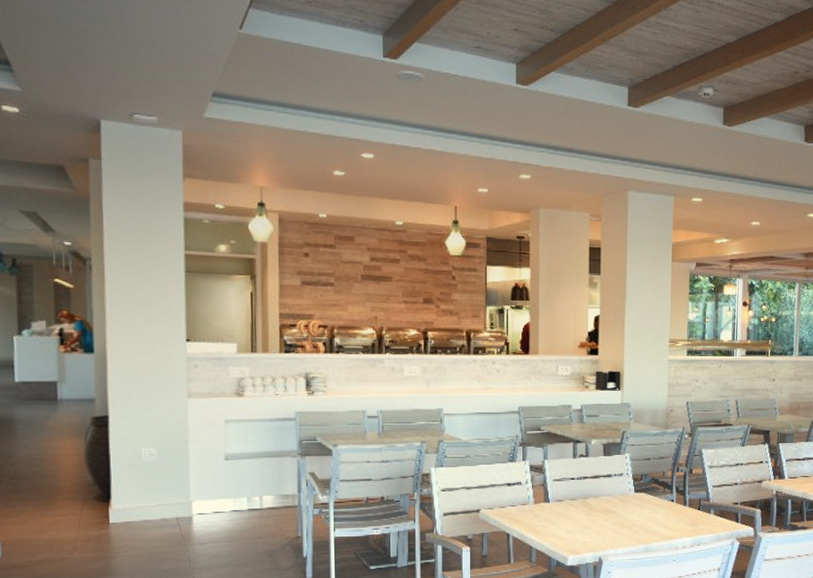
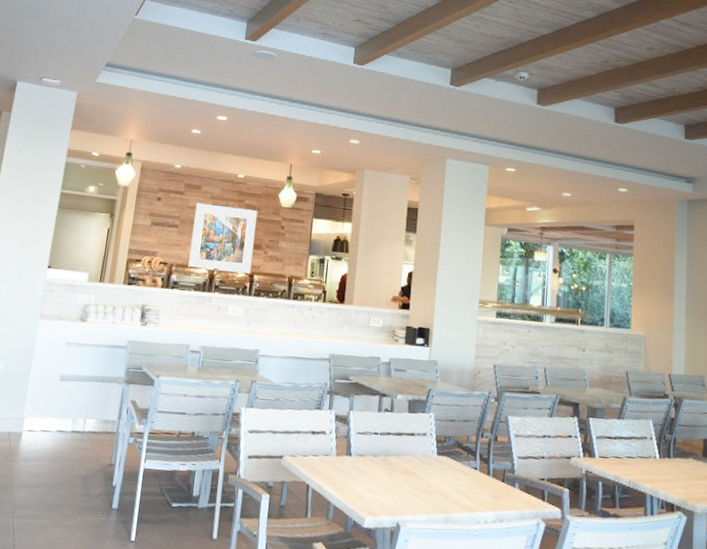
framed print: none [350,256,423,331] -> present [188,203,257,274]

